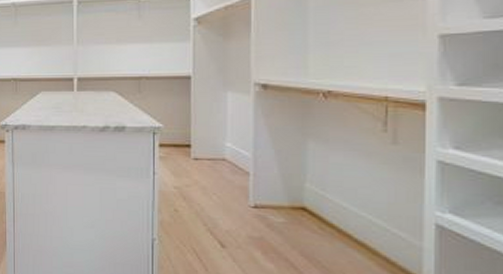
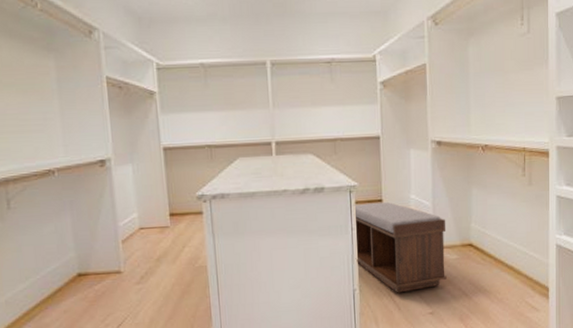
bench: none [156,147,271,252] -> present [353,202,447,293]

